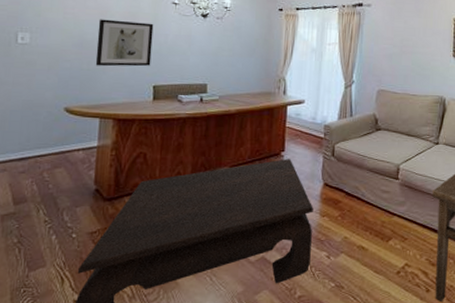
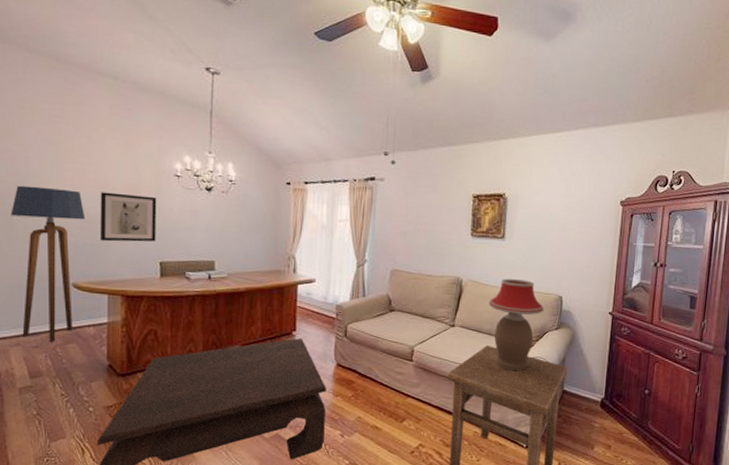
floor lamp: none [9,13,83,167] -> present [10,185,86,342]

